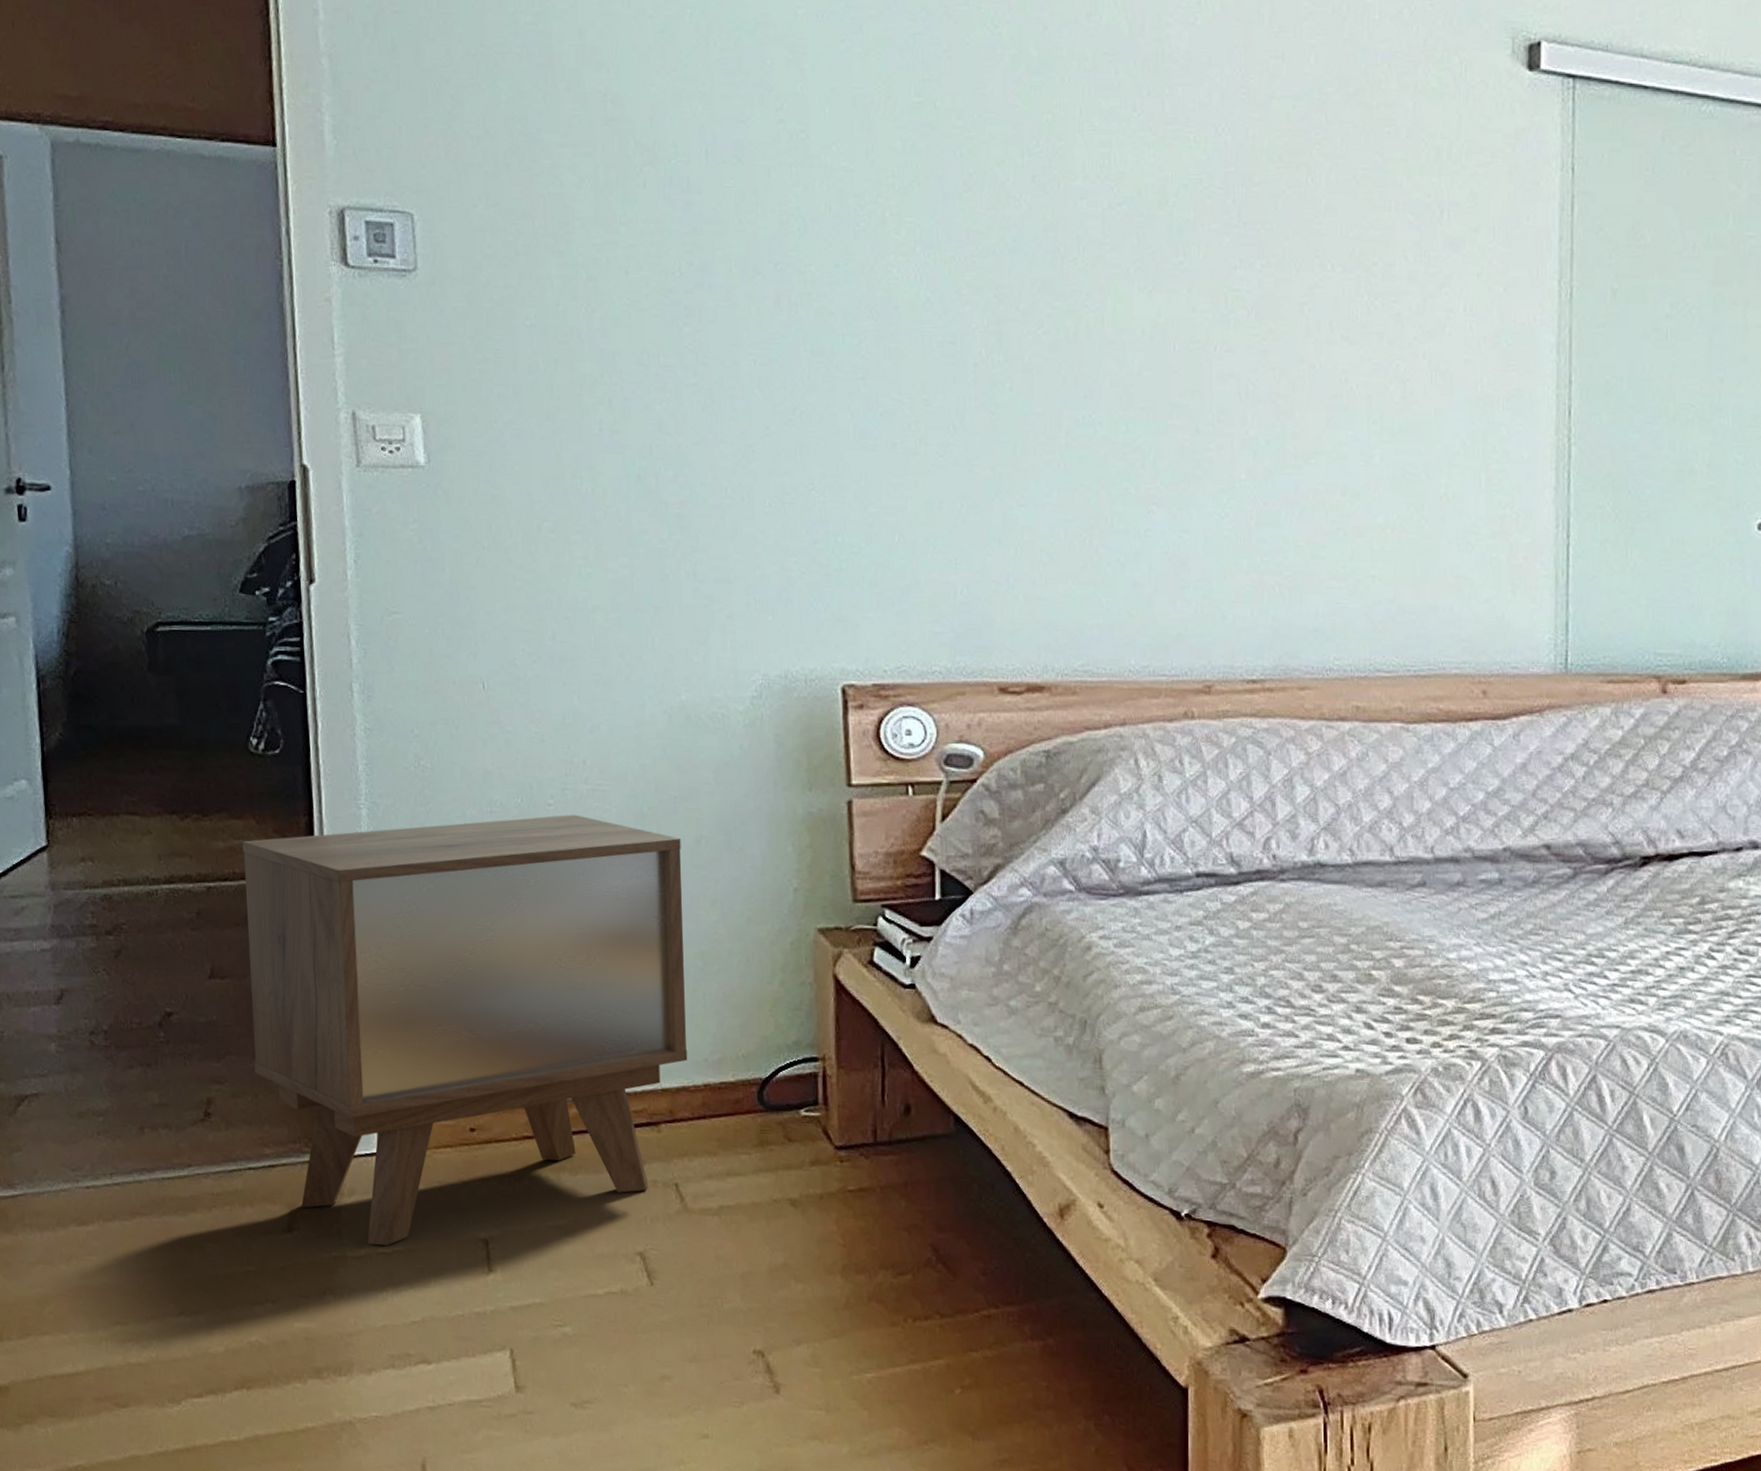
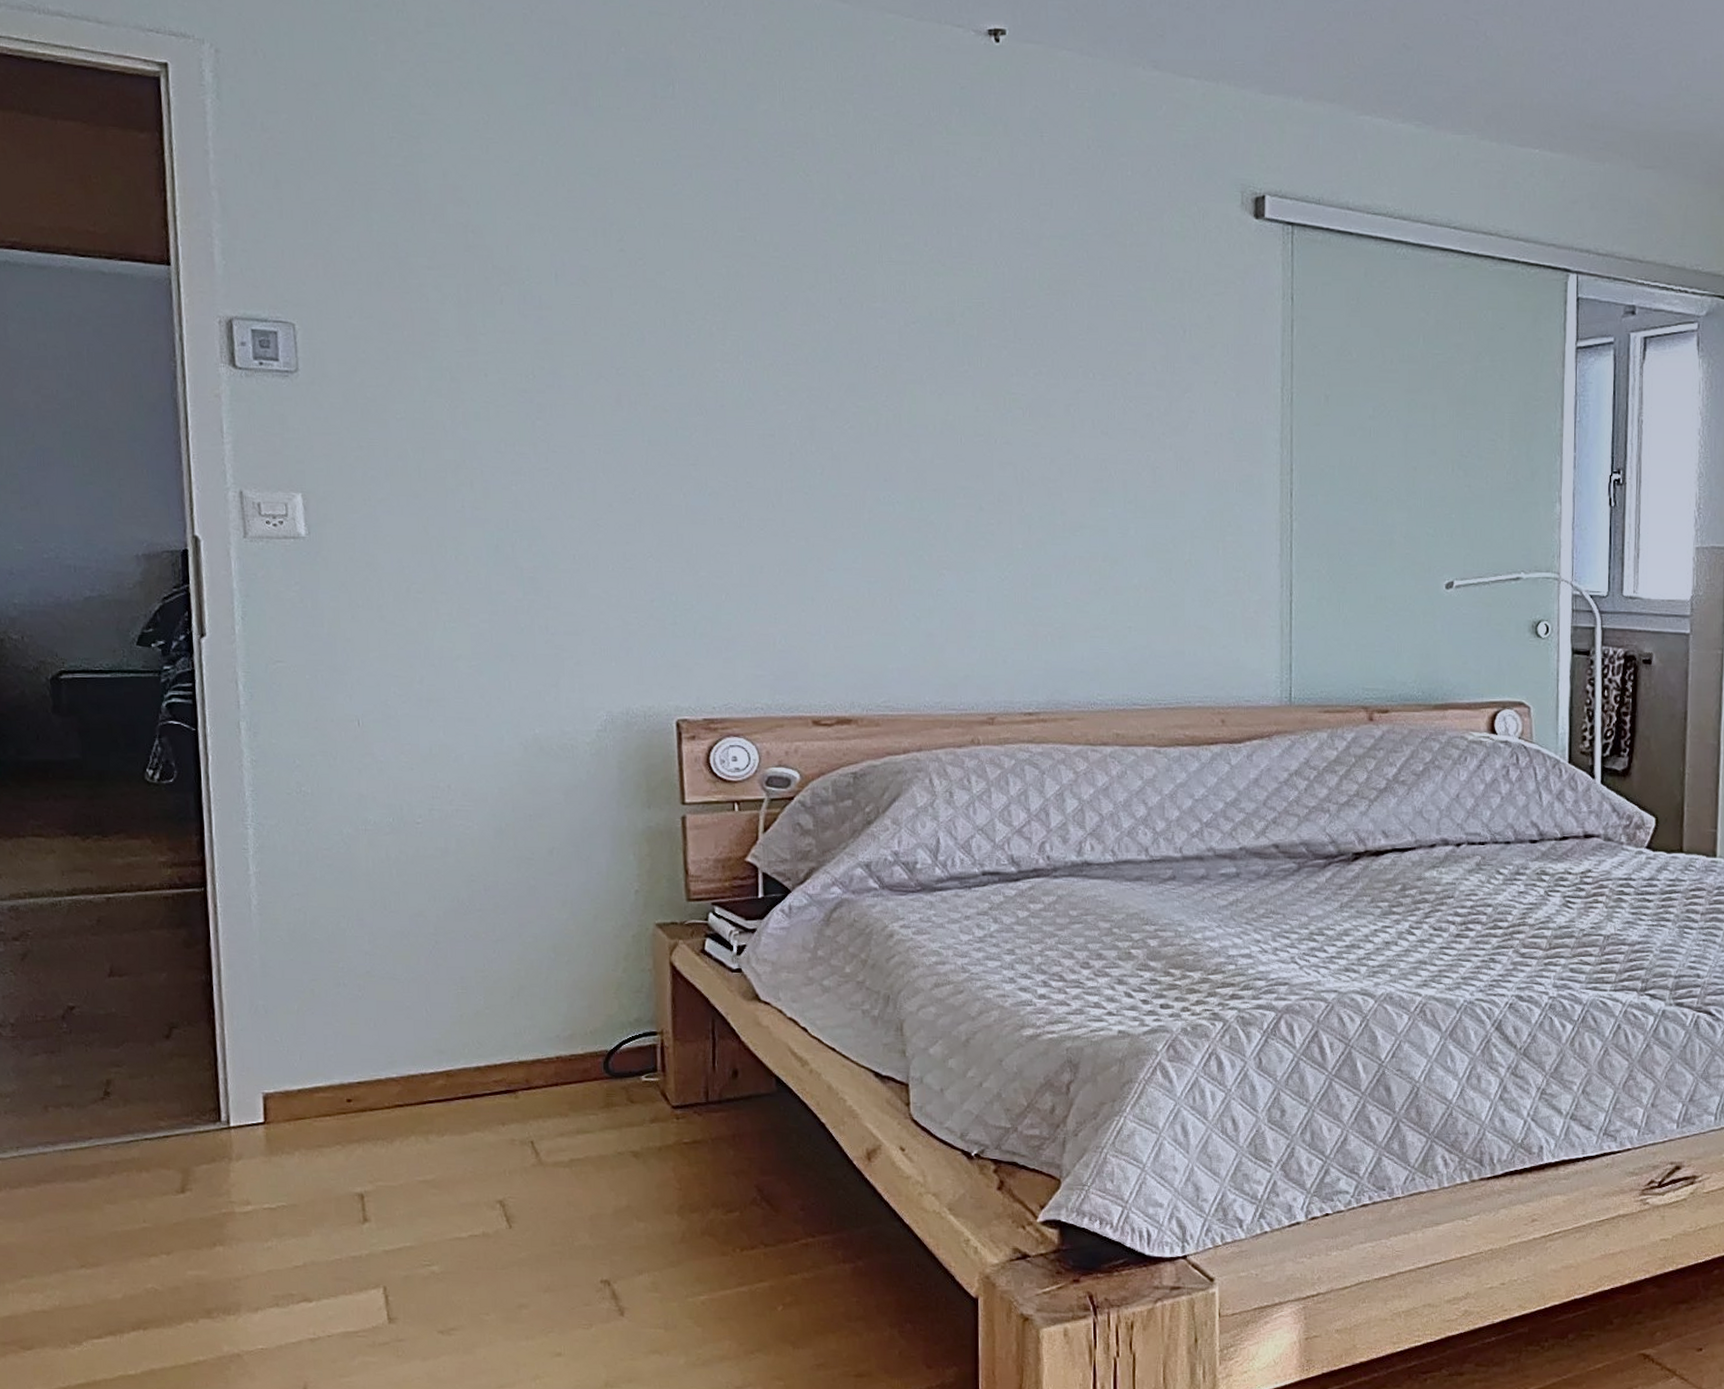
nightstand: present [242,814,688,1245] -> none [139,830,542,1202]

